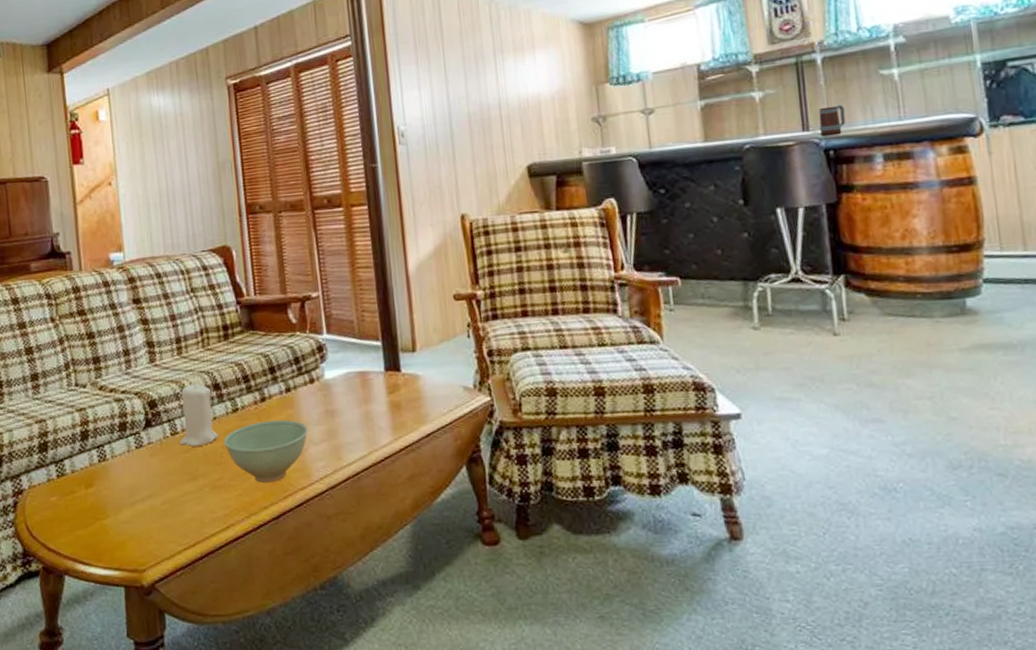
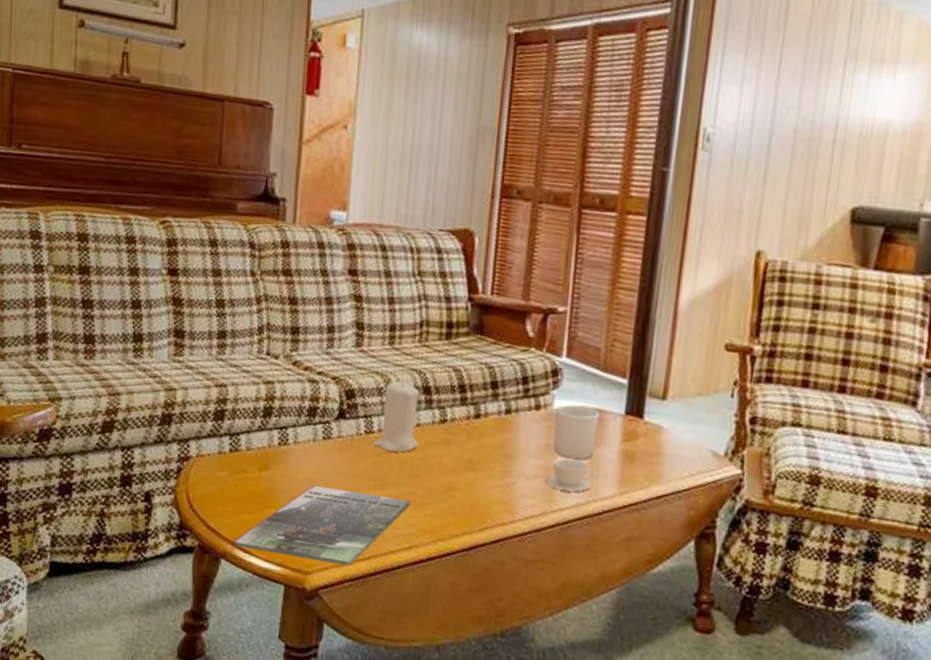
magazine: none [72,485,221,561] -> present [232,485,411,566]
bowl: present [224,419,308,483] -> none [423,440,522,510]
mug: none [328,371,367,419] -> present [553,404,600,460]
teacup: none [331,417,371,448] -> present [546,457,593,492]

